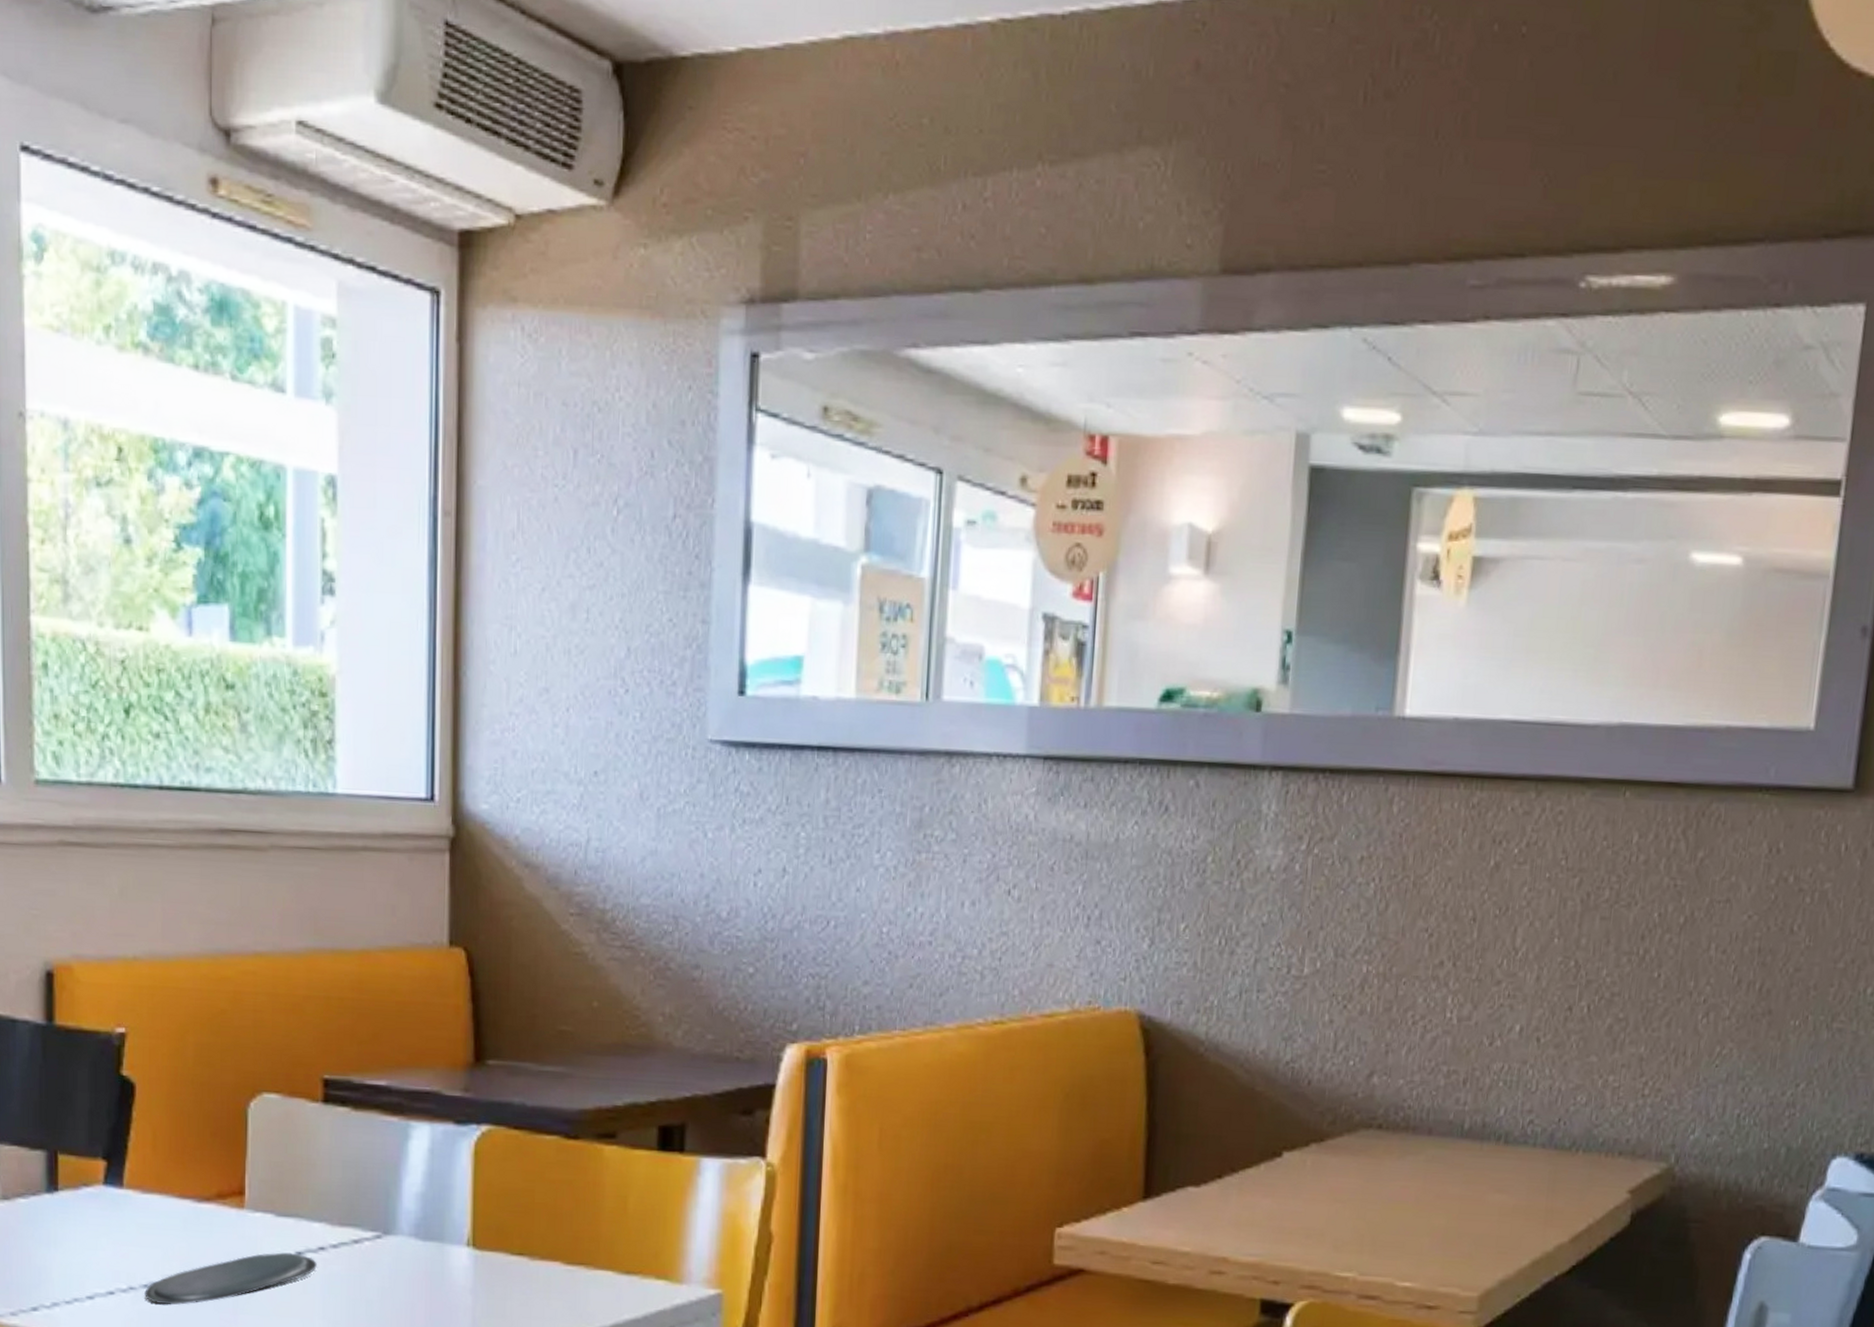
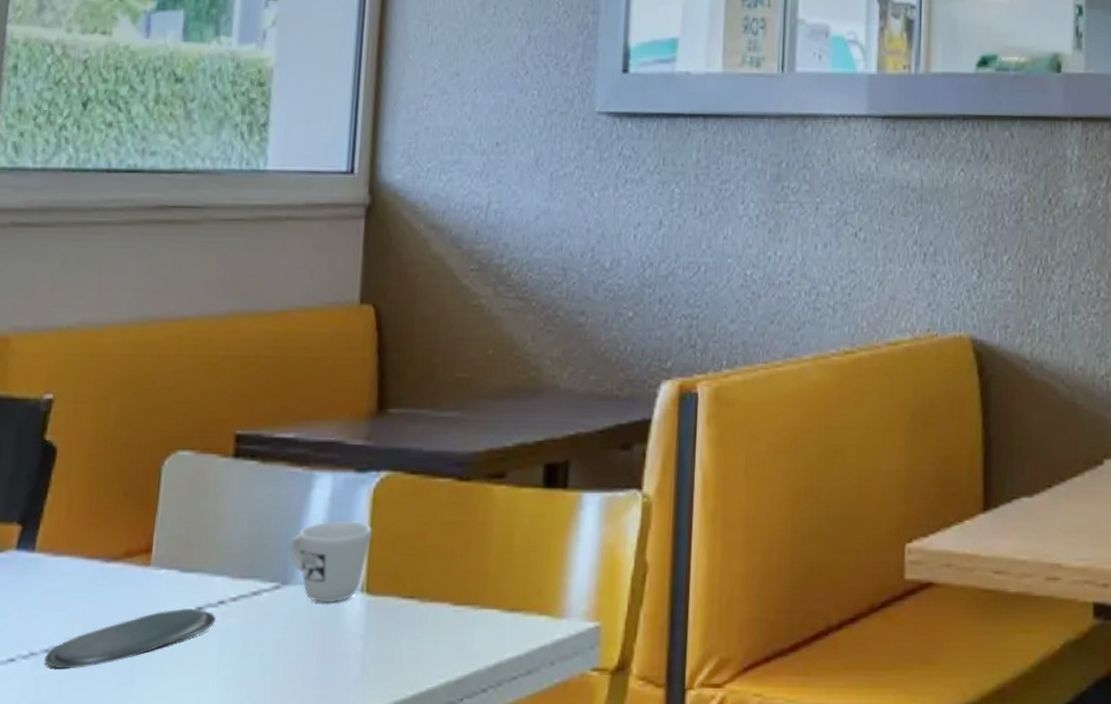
mug: none [389,1173,475,1256] -> present [289,521,372,603]

